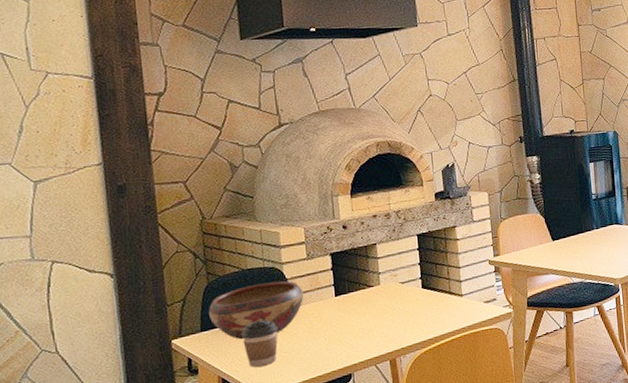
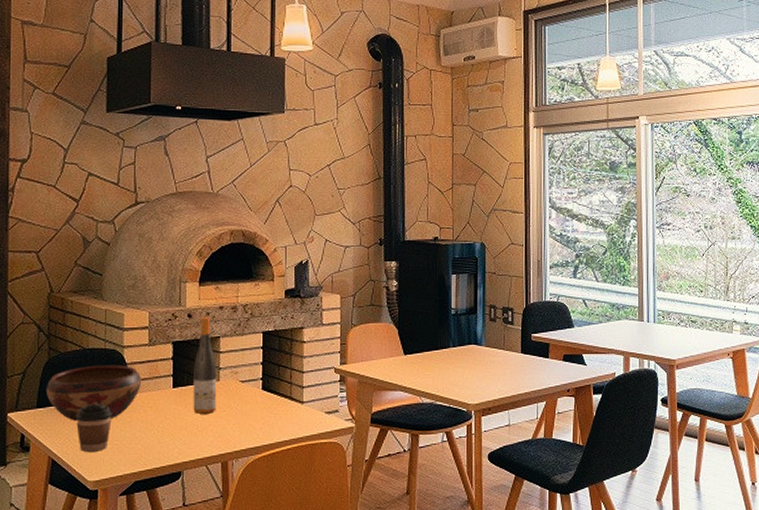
wine bottle: none [353,226,380,318] -> present [193,316,217,414]

